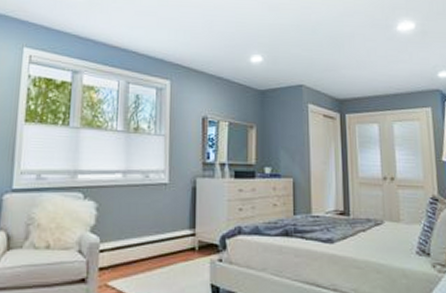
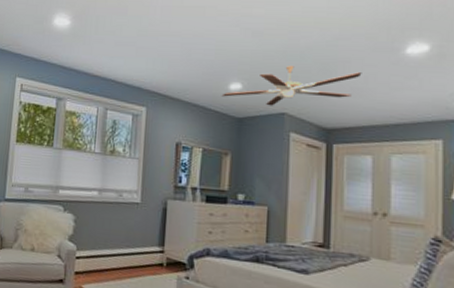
ceiling fan: none [244,39,365,78] -> present [221,66,362,106]

